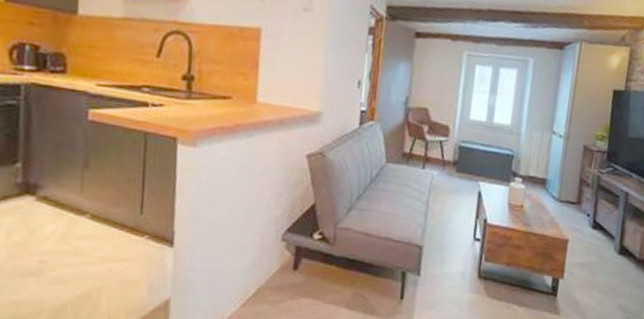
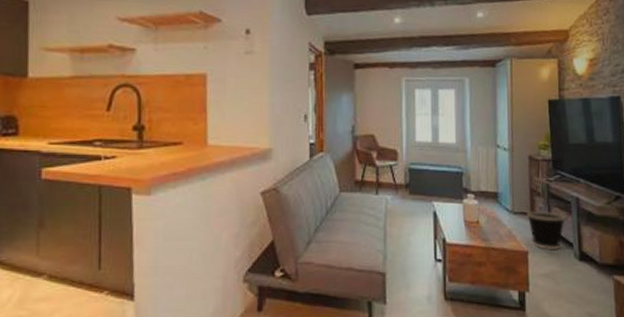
wastebasket: none [572,200,612,242] -> present [527,210,565,251]

